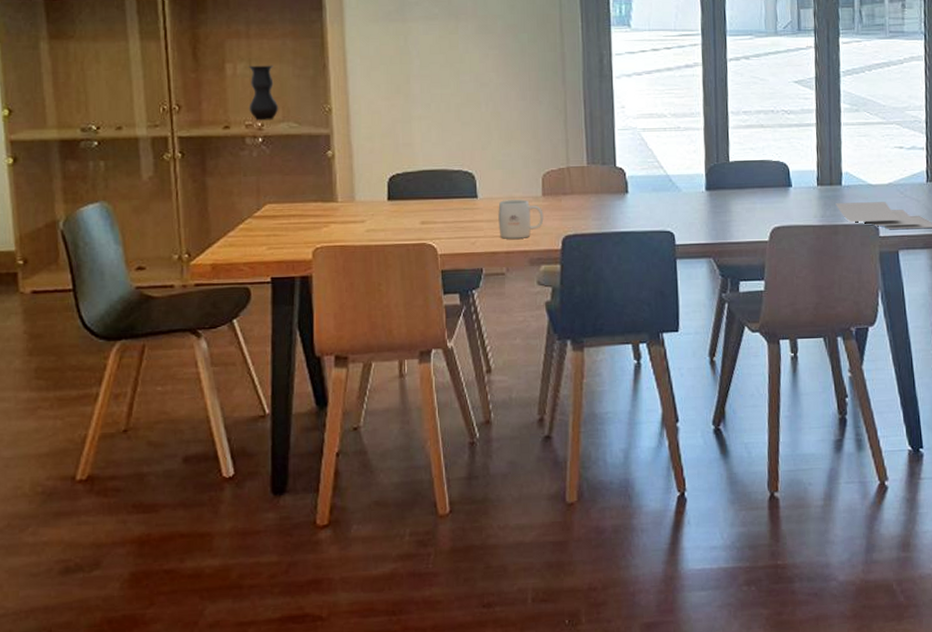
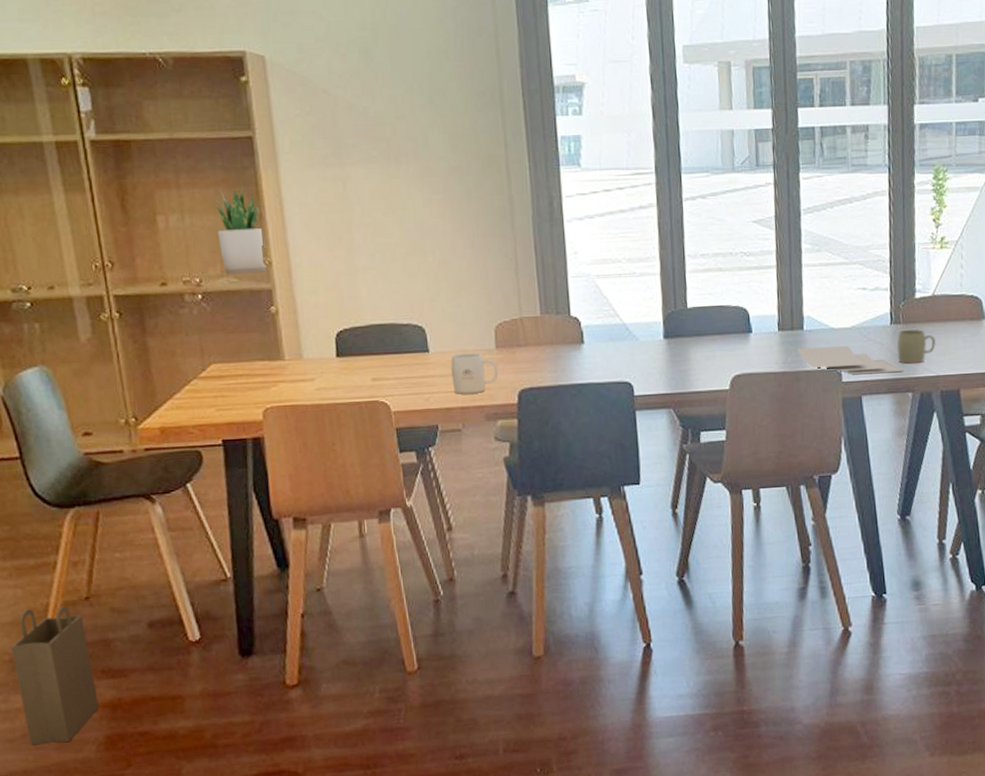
shopping bag: none [44,438,127,581] -> present [10,605,99,746]
vase: present [248,65,279,121] -> none [181,216,217,277]
planter: none [282,36,327,120] -> present [214,184,267,275]

